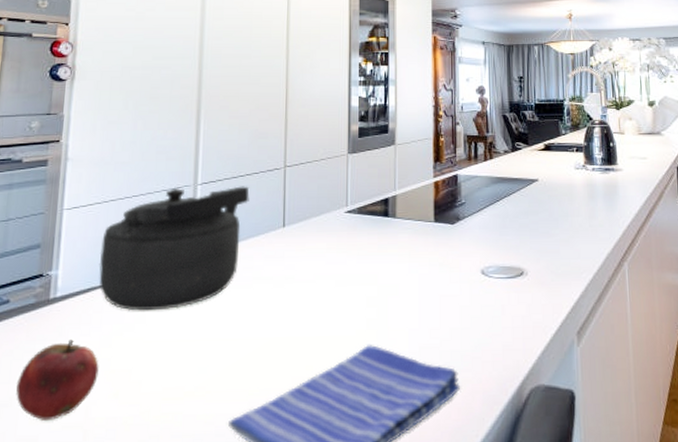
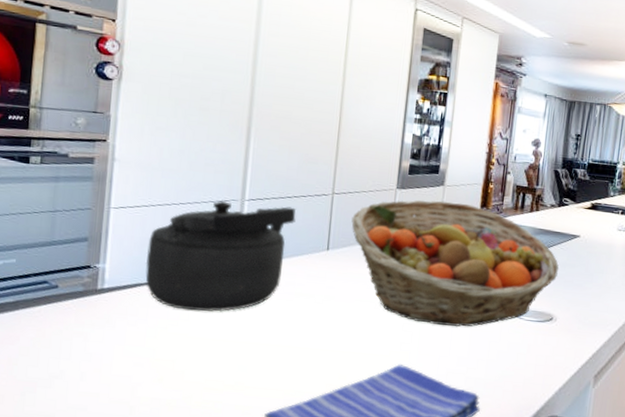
fruit: present [16,339,99,420] -> none [66,327,145,394]
fruit basket: none [306,160,522,295] -> present [351,199,559,327]

